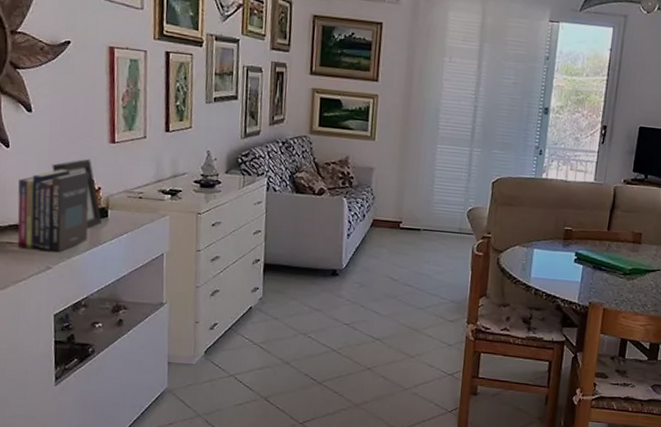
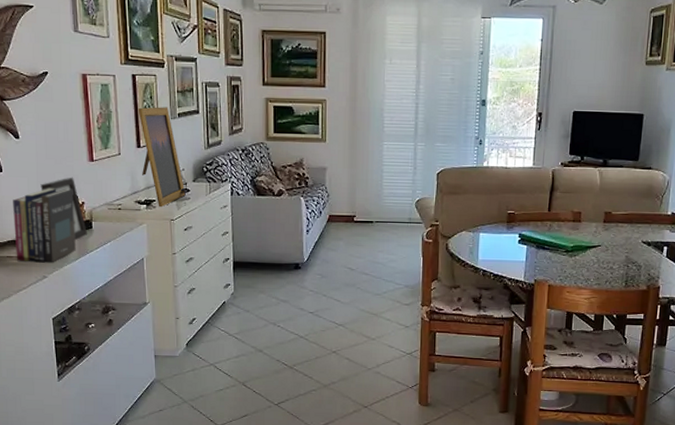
picture frame: none [169,88,216,199] -> present [138,107,186,208]

